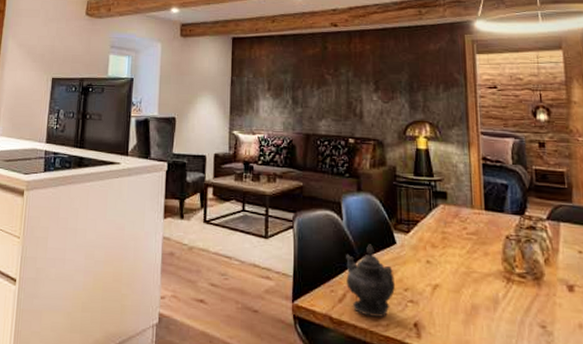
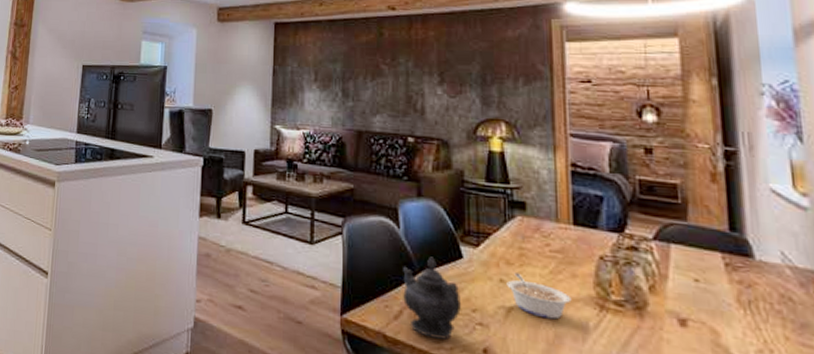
legume: none [432,254,485,293] -> present [506,273,572,320]

